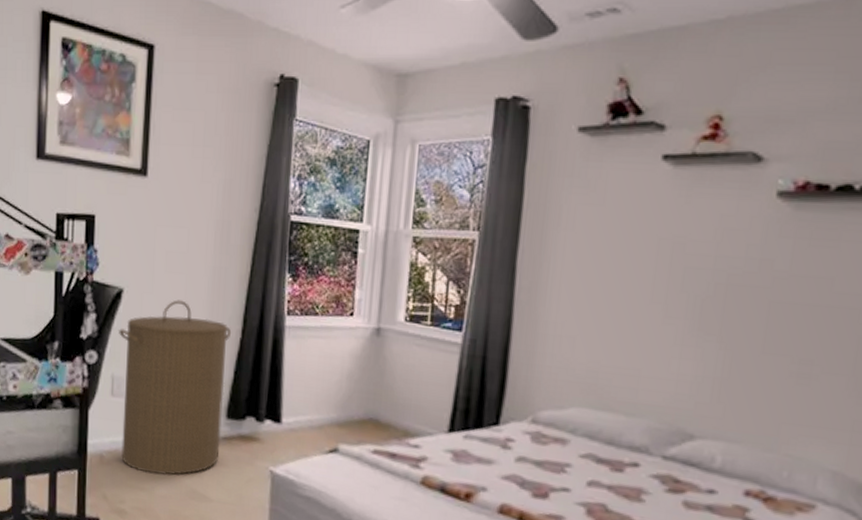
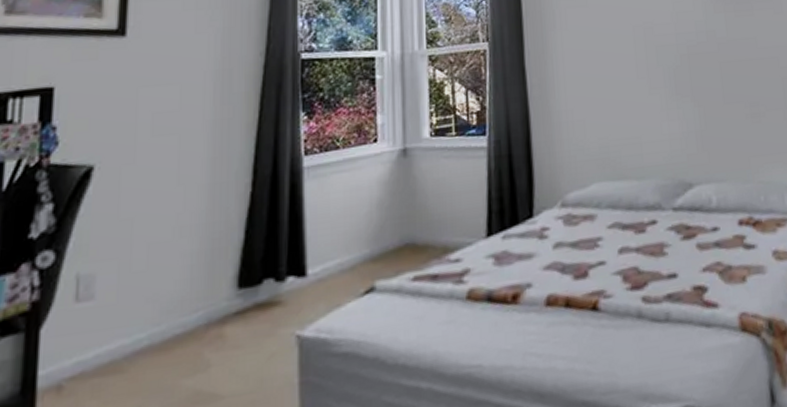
laundry hamper: present [119,300,232,476] -> none [87,164,240,391]

